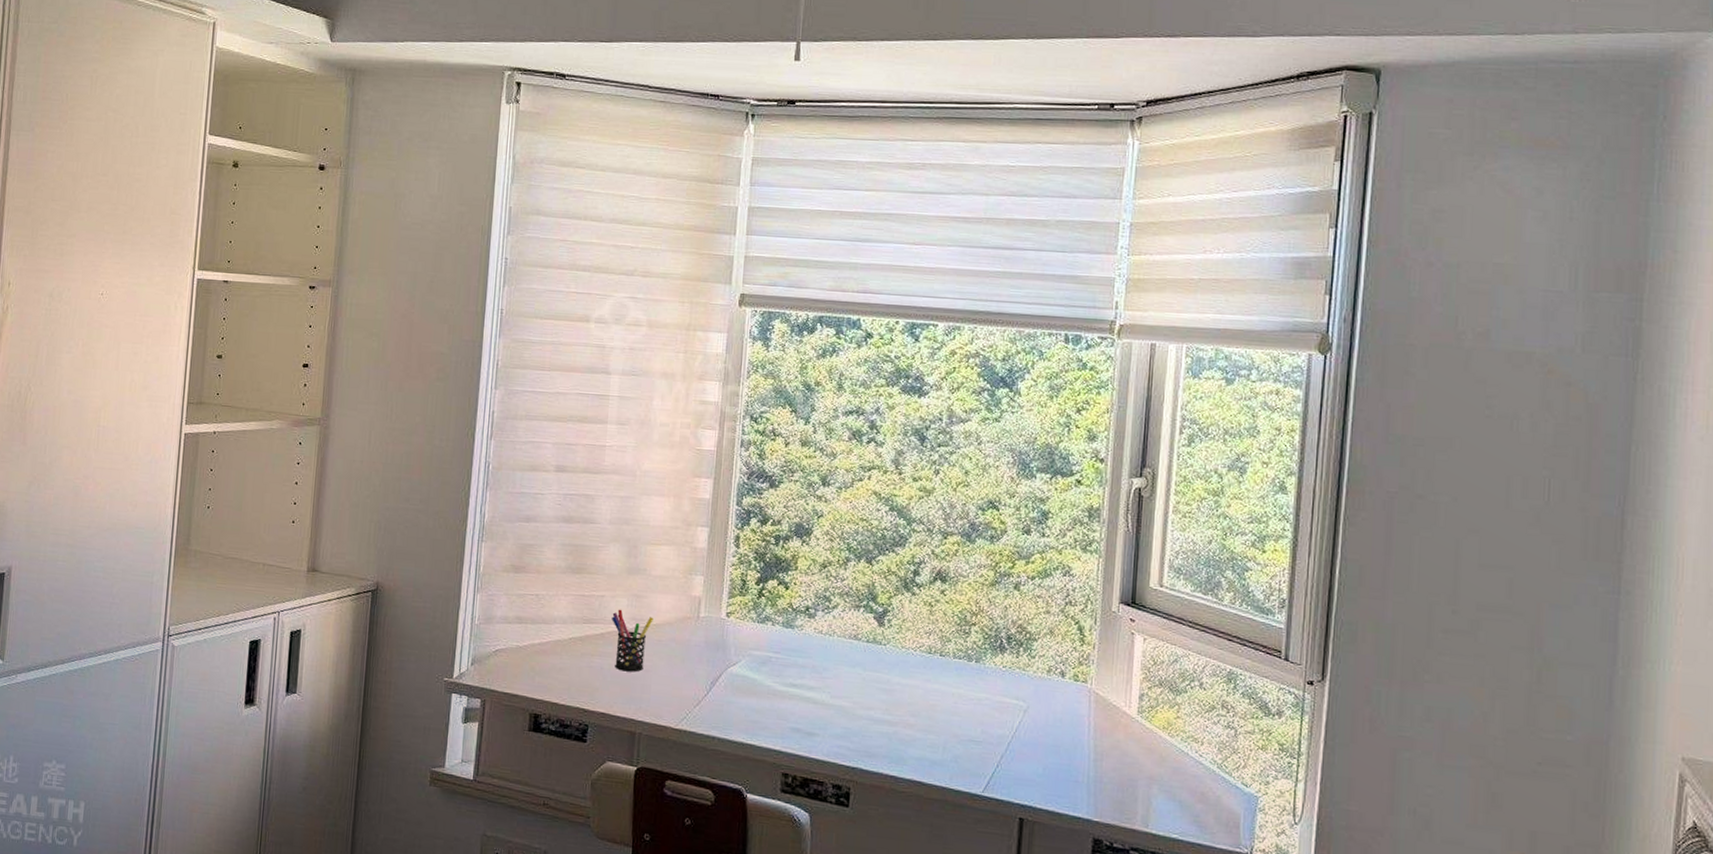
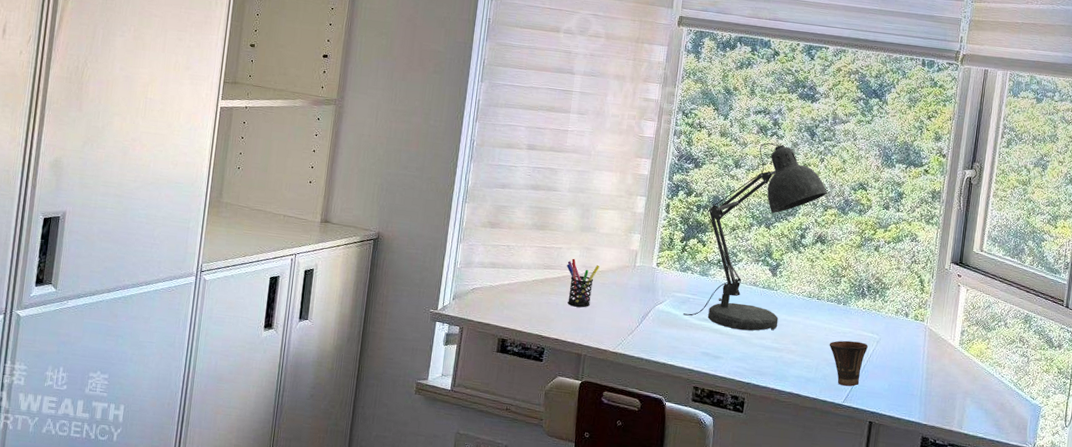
desk lamp: none [764,452,947,699] -> present [683,143,828,331]
cup: none [959,709,1012,771] -> present [829,340,868,387]

